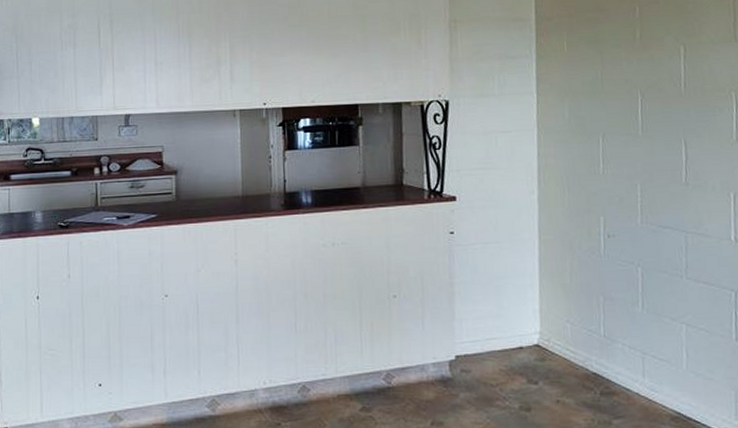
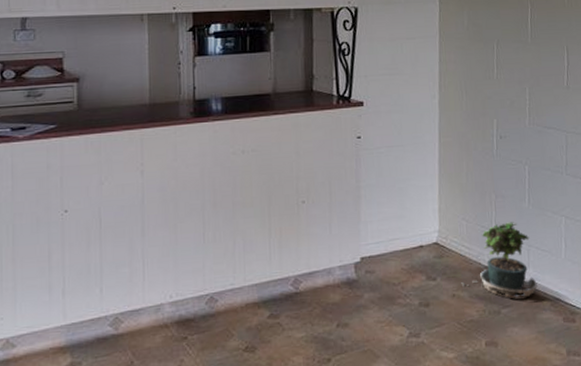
potted plant: none [566,327,655,410] -> present [461,222,538,299]

